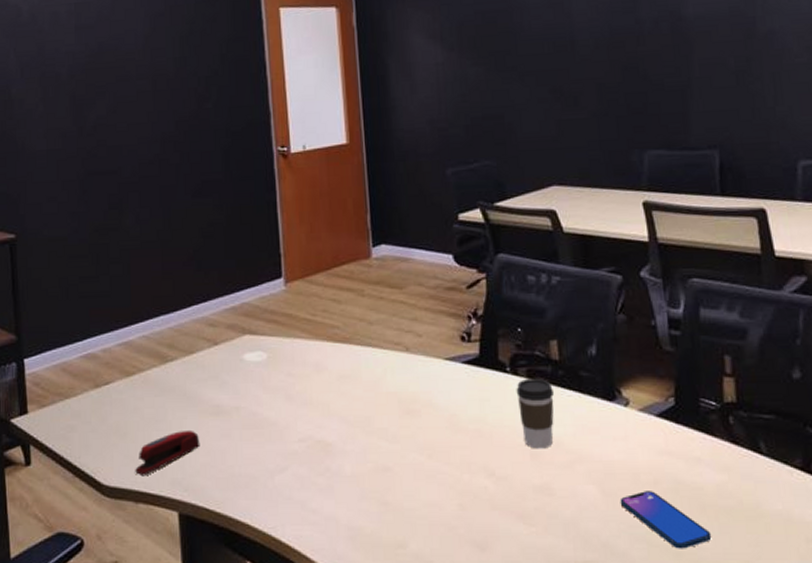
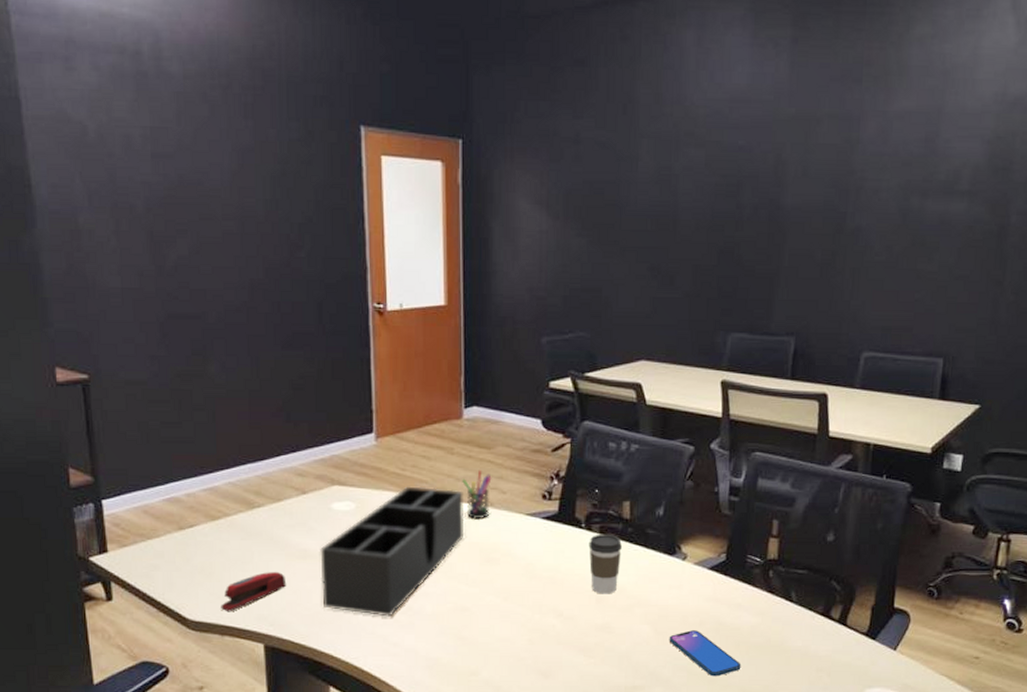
desk organizer: none [233,332,380,479] -> present [320,486,465,617]
pen holder: none [375,311,406,365] -> present [462,469,492,518]

